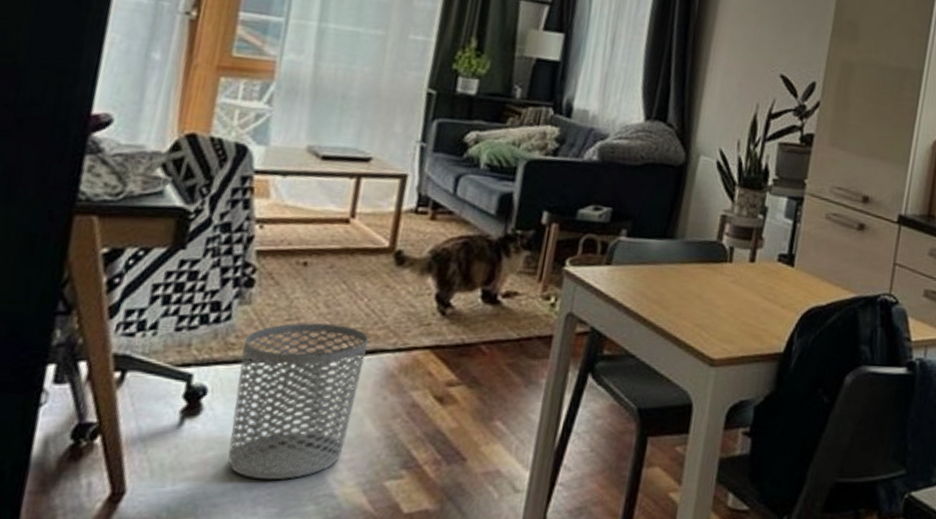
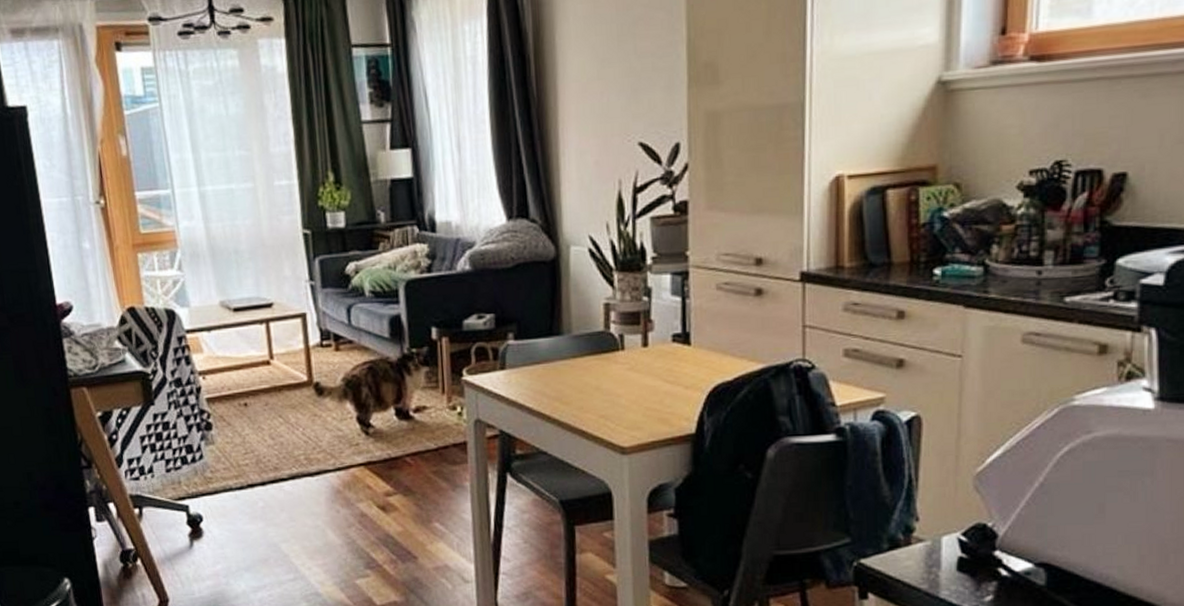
waste bin: present [228,323,368,480] -> none [217,453,317,585]

